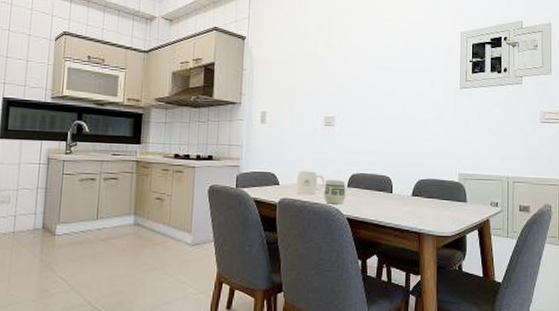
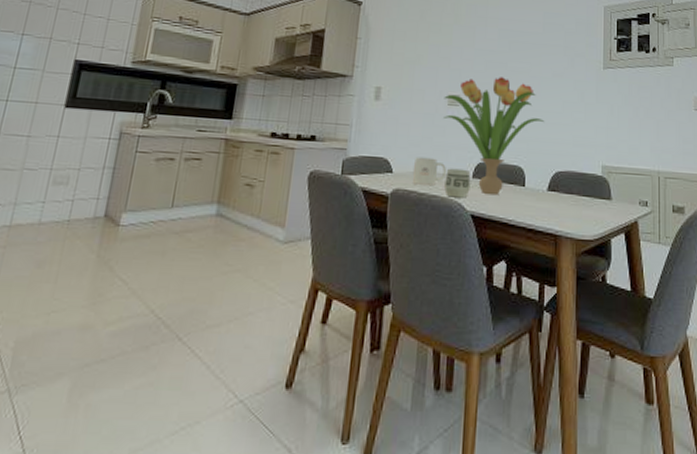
flower arrangement: none [320,99,409,200] -> present [444,77,545,194]

